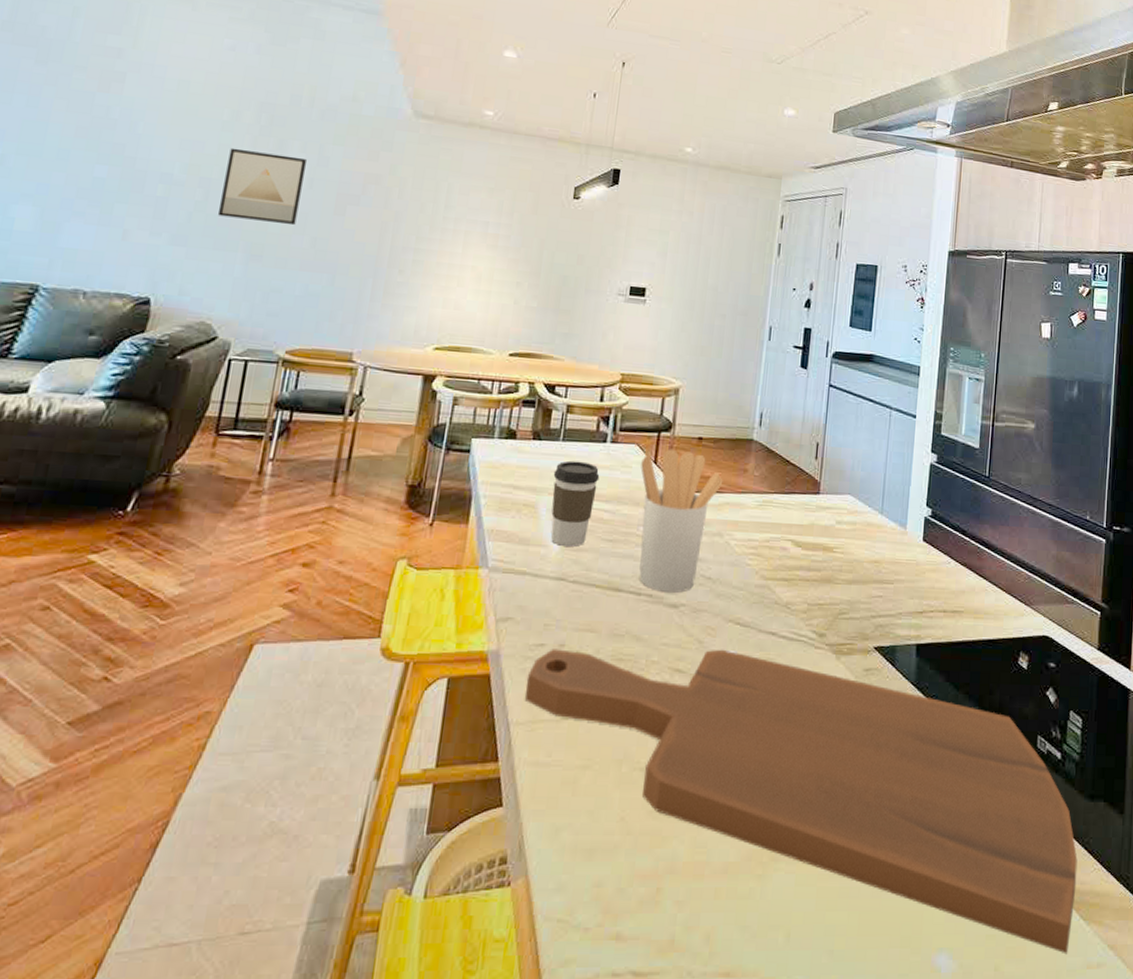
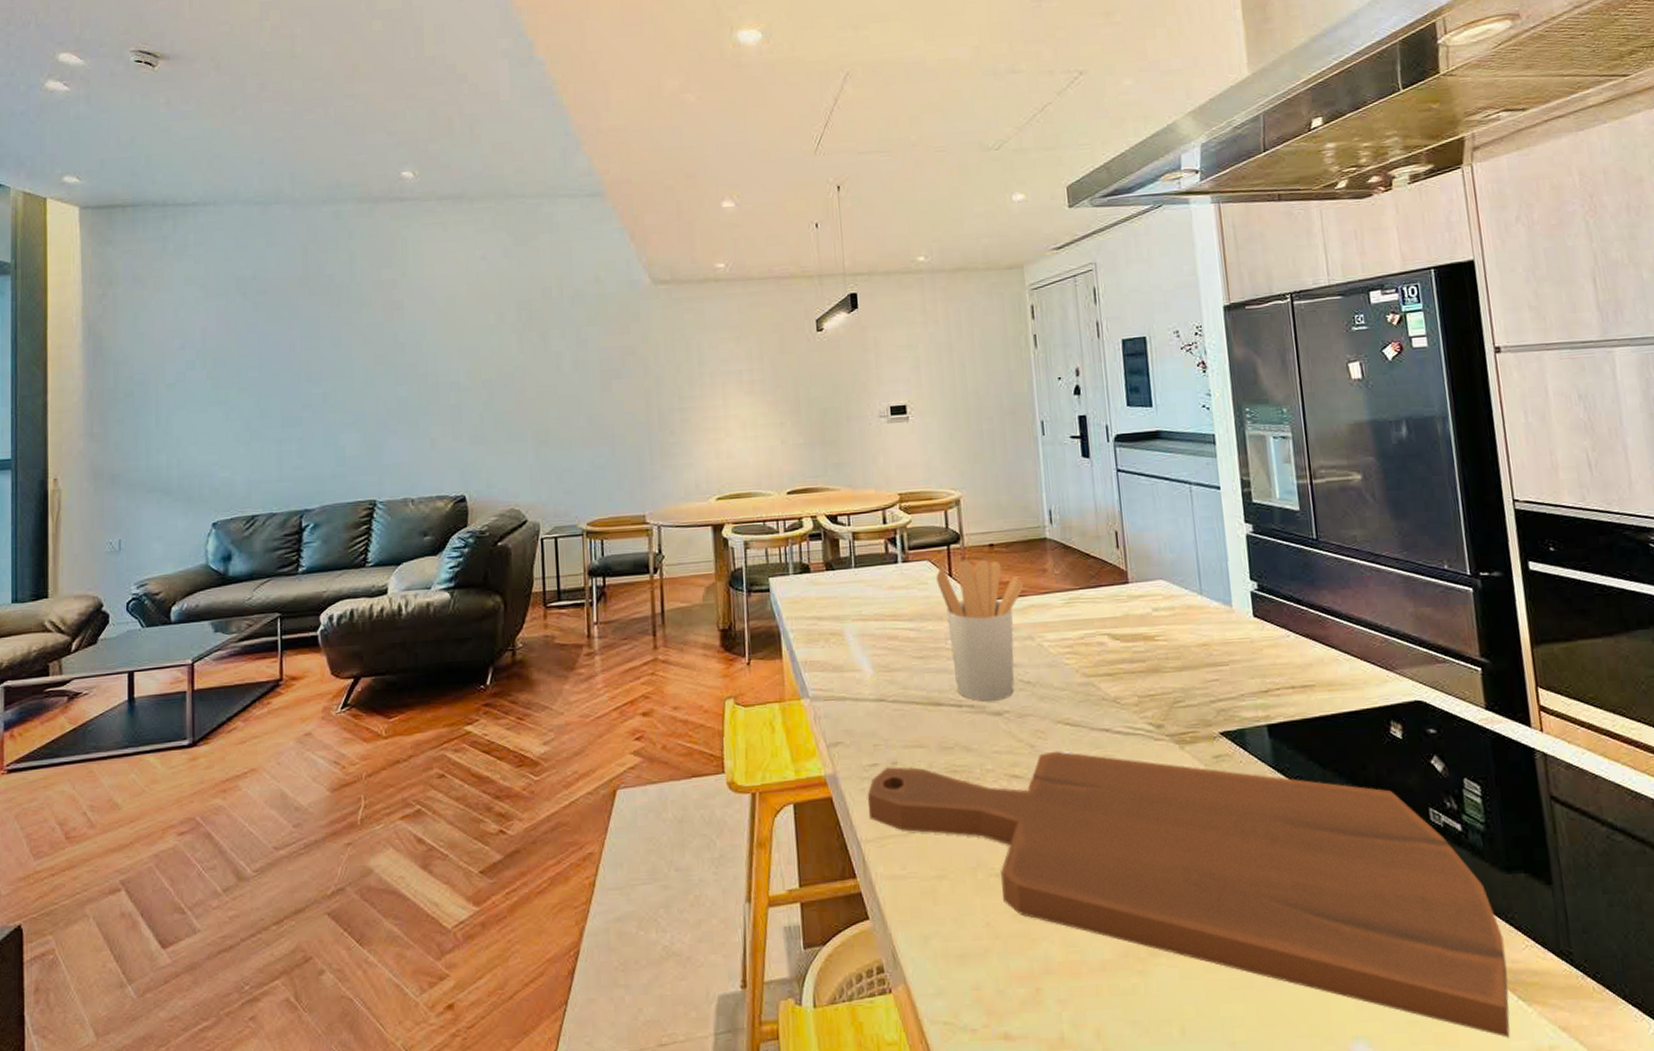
wall art: present [217,147,308,226] -> none [502,344,571,412]
coffee cup: present [551,460,600,547] -> none [852,584,898,669]

